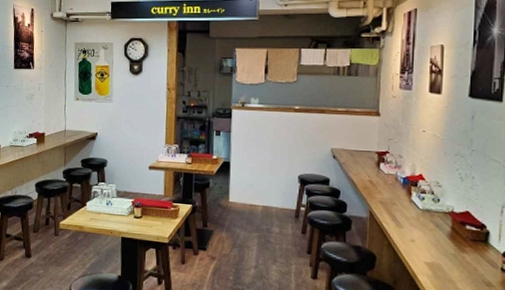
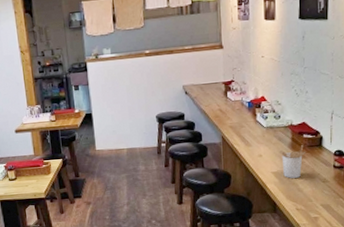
utensil holder: none [435,237,469,275] -> present [279,145,307,178]

